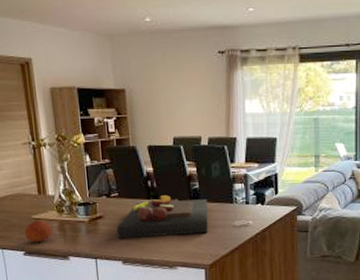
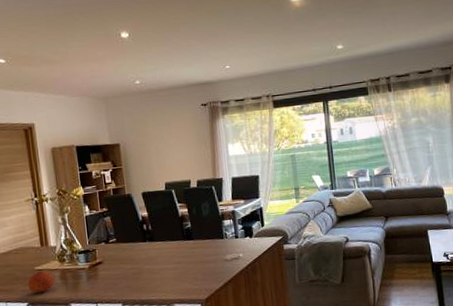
cutting board: present [116,195,208,238] -> none [115,237,202,282]

